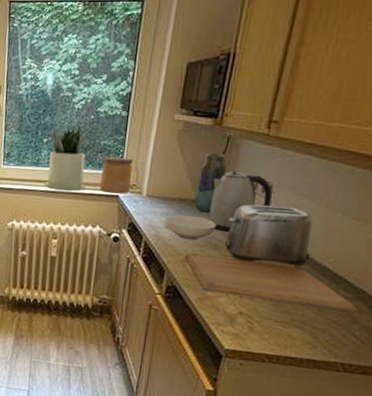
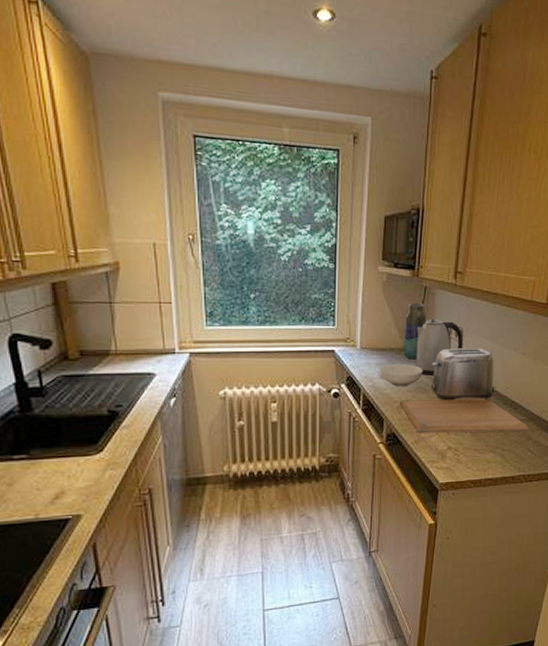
planter: present [44,126,86,191] -> none [256,279,301,349]
jar: present [100,157,134,194] -> none [315,311,345,348]

